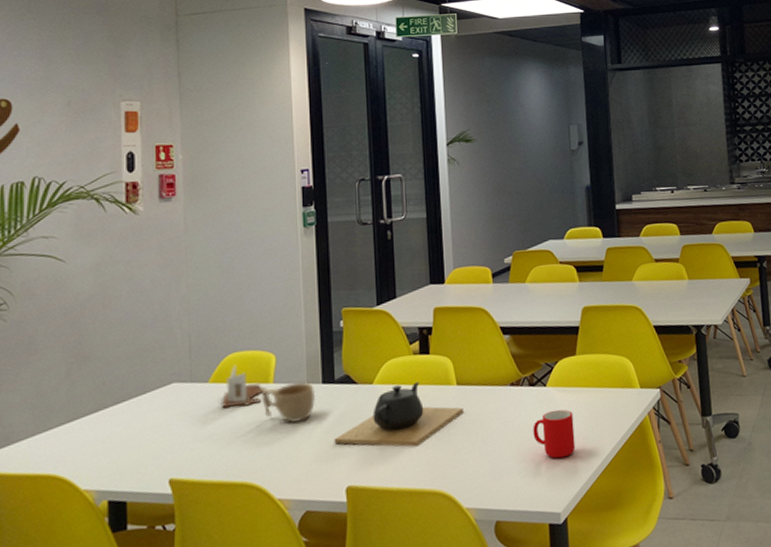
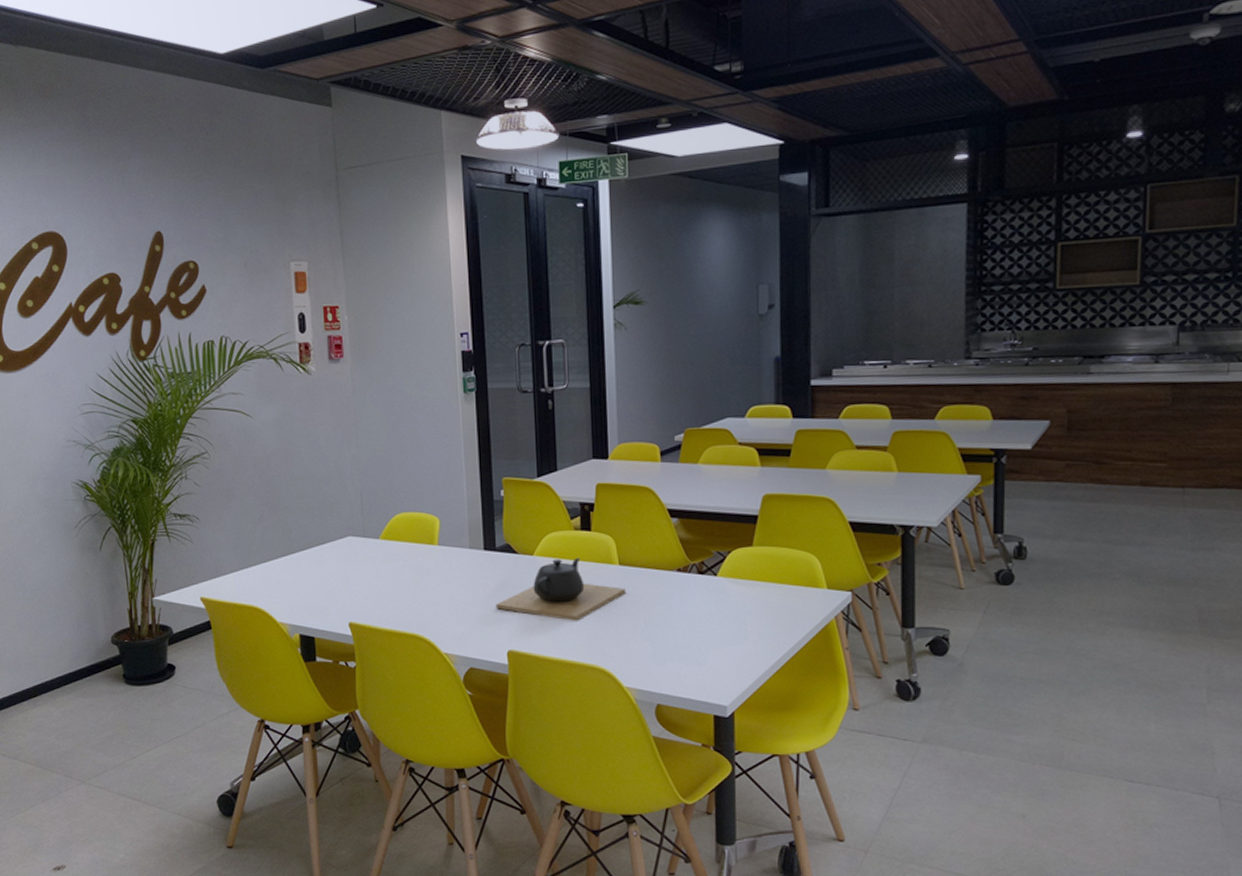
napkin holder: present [222,366,266,409] -> none [392,525,432,565]
cup: present [262,381,316,423] -> none [427,546,478,584]
cup: present [533,409,576,459] -> none [700,601,747,652]

